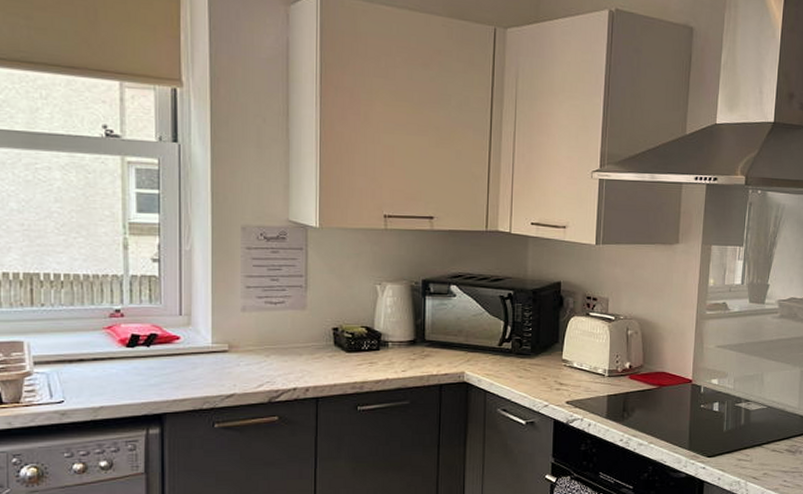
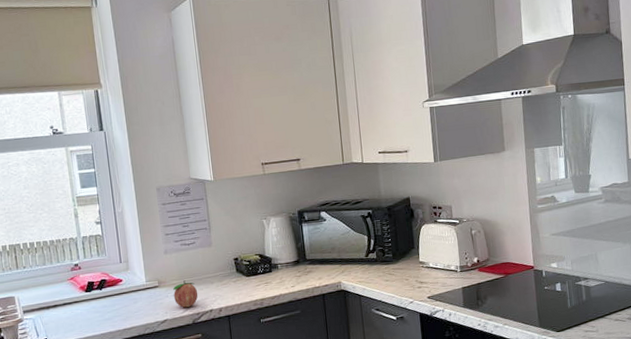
fruit: none [248,347,280,381] -> present [173,280,198,308]

